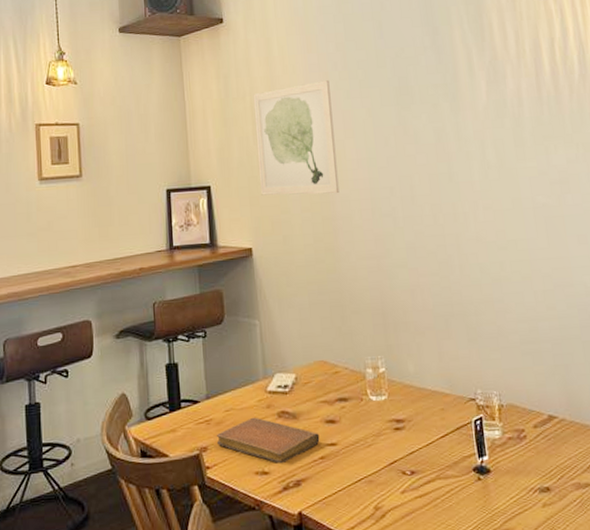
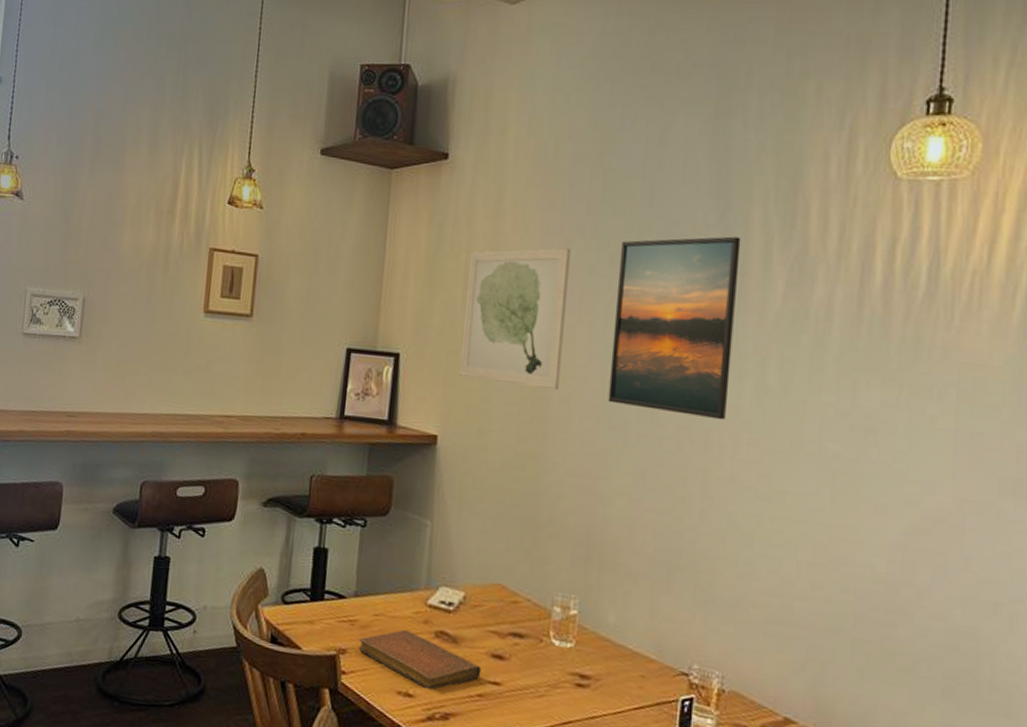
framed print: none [366,53,464,196] -> present [608,236,741,420]

